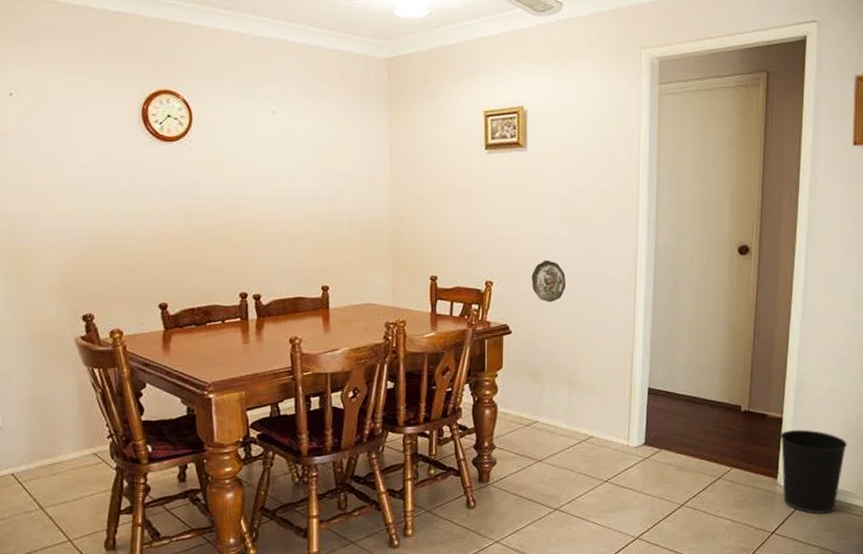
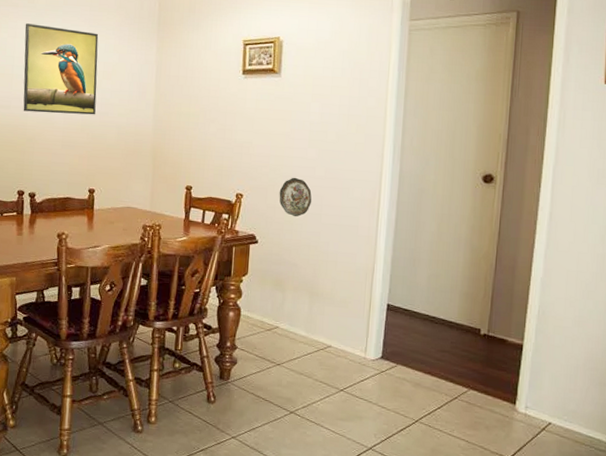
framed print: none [234,99,324,203] -> present [23,23,99,115]
wastebasket: present [781,429,848,514] -> none [520,357,592,445]

